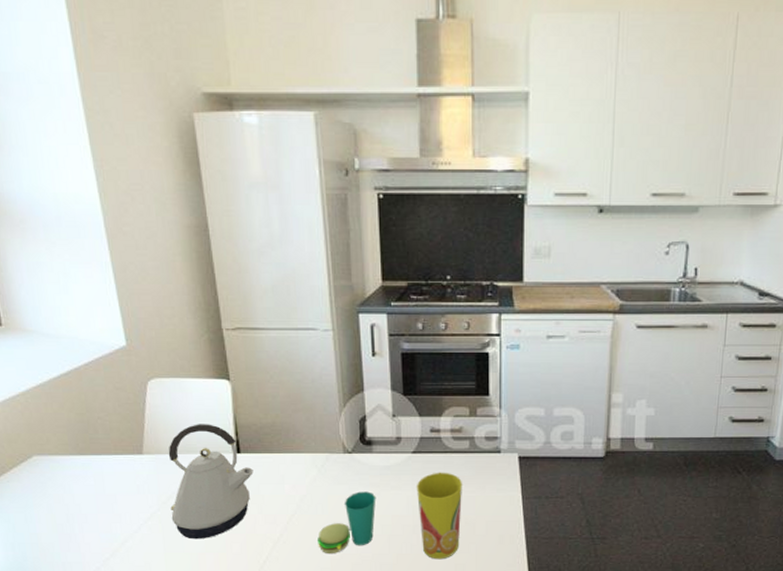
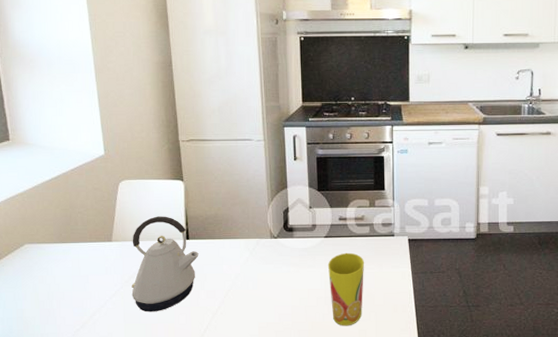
cup: present [318,491,376,553] -> none [248,270,296,322]

